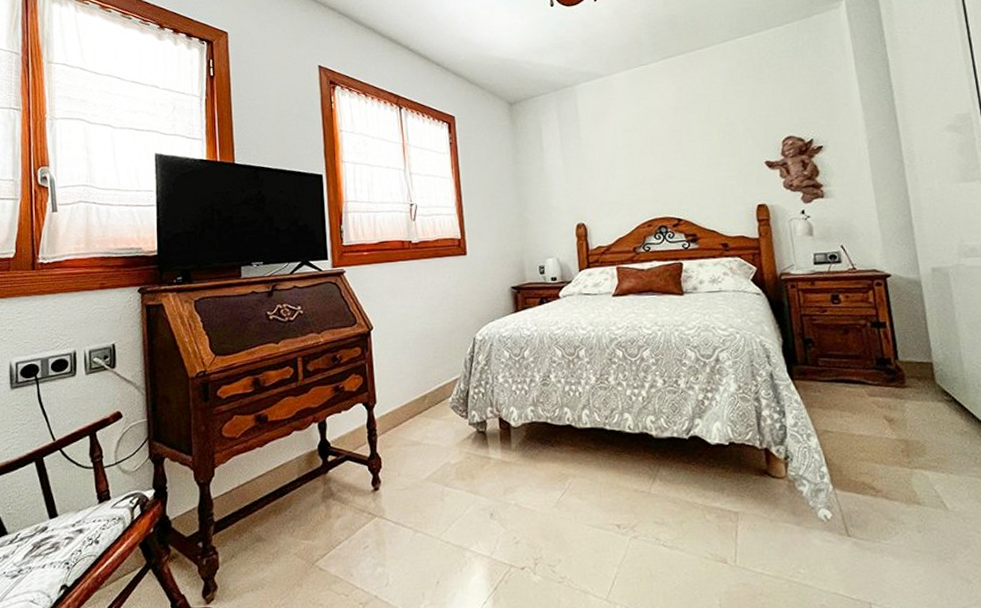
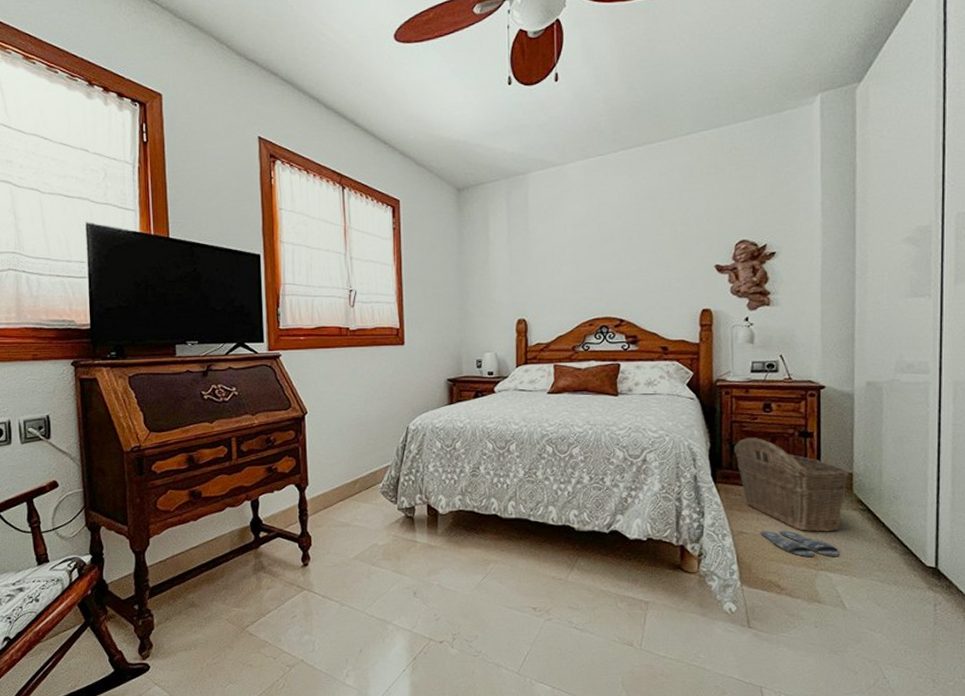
wicker basket: none [806,331,930,427] -> present [734,438,850,532]
slippers: none [846,426,932,455] -> present [760,530,839,558]

